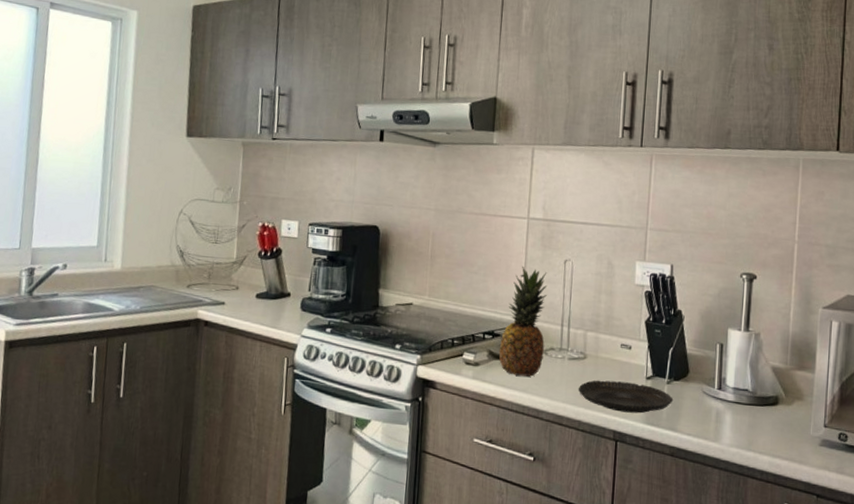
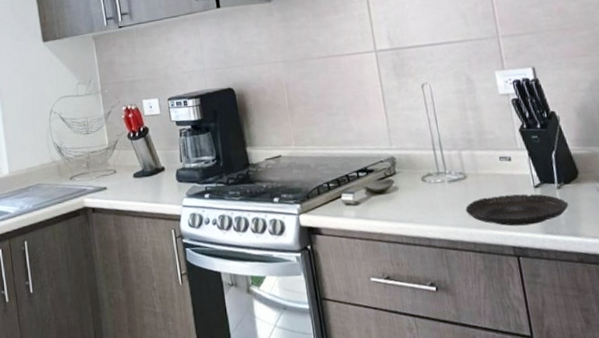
fruit: present [499,266,548,377] -> none [375,98,423,208]

